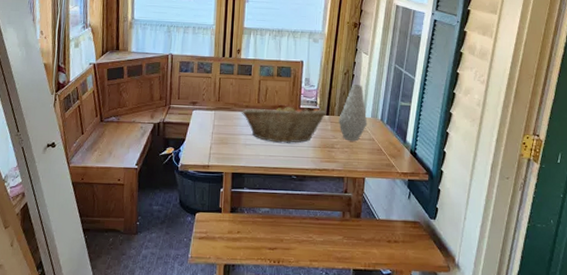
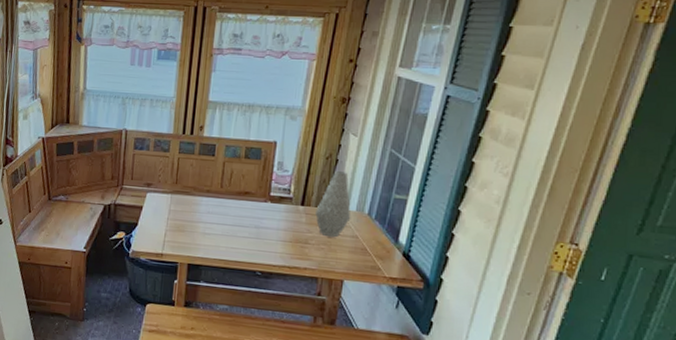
fruit basket: present [241,104,326,143] -> none [201,190,301,236]

